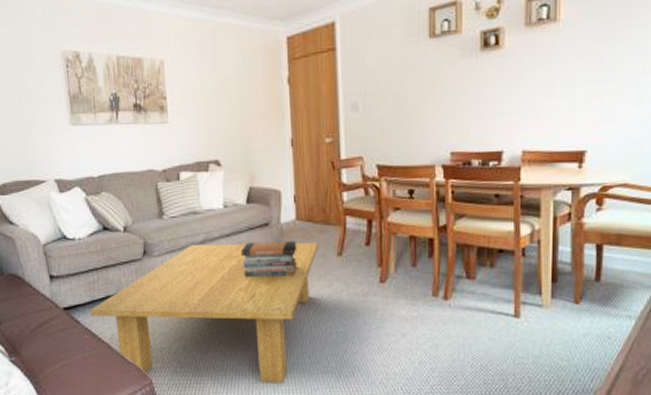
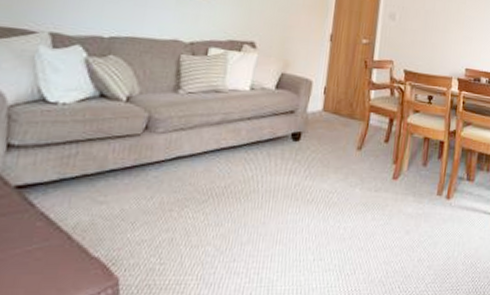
coffee table: present [90,242,318,383] -> none [52,124,340,283]
book stack: present [241,241,298,278] -> none [258,128,320,167]

